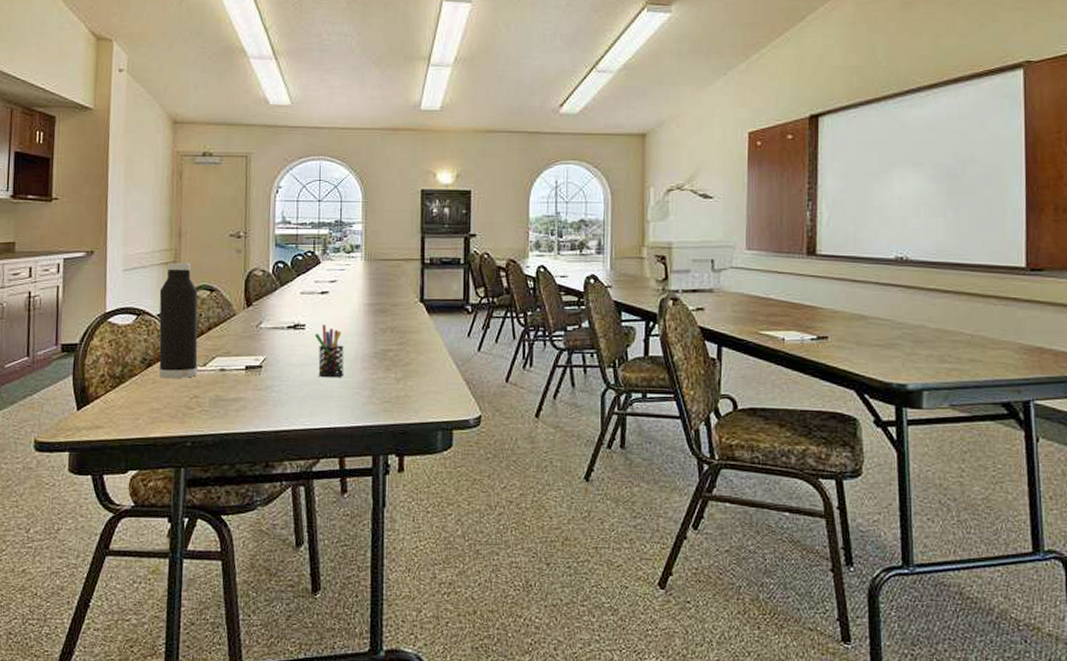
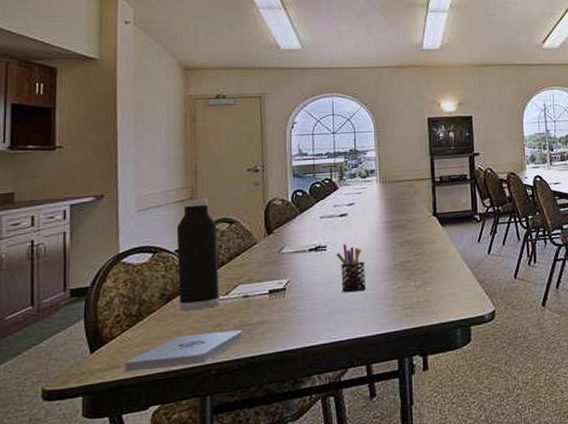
notepad: none [106,403,218,435] -> present [123,329,242,373]

